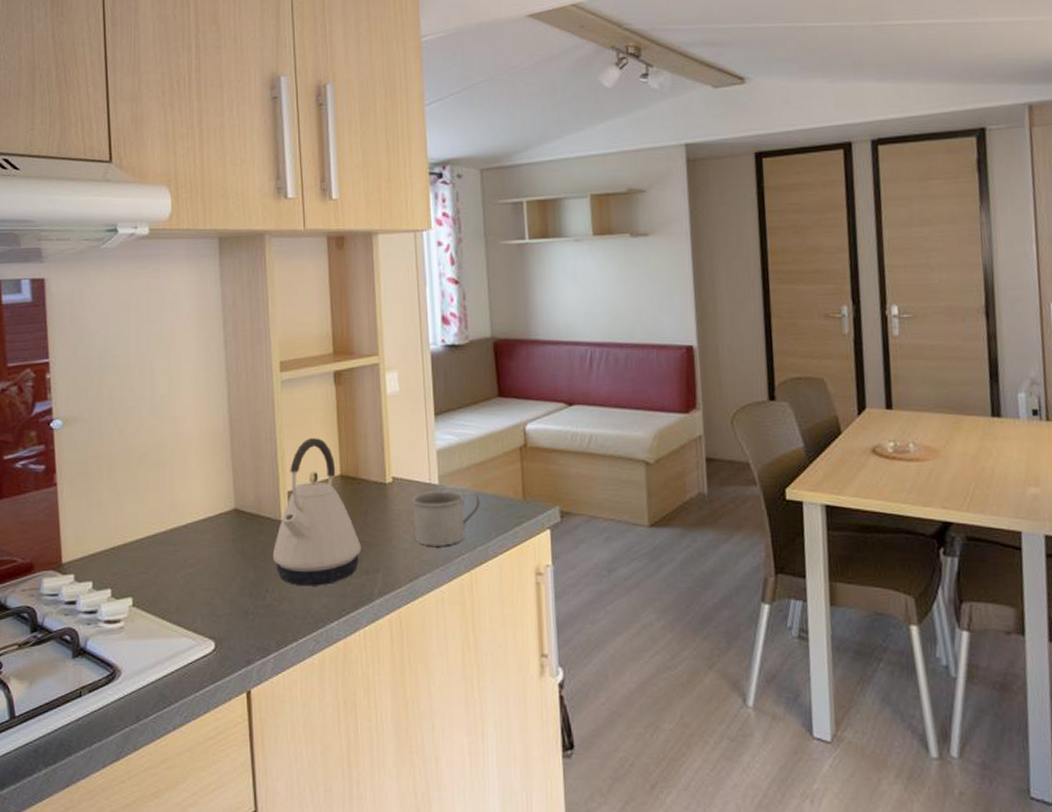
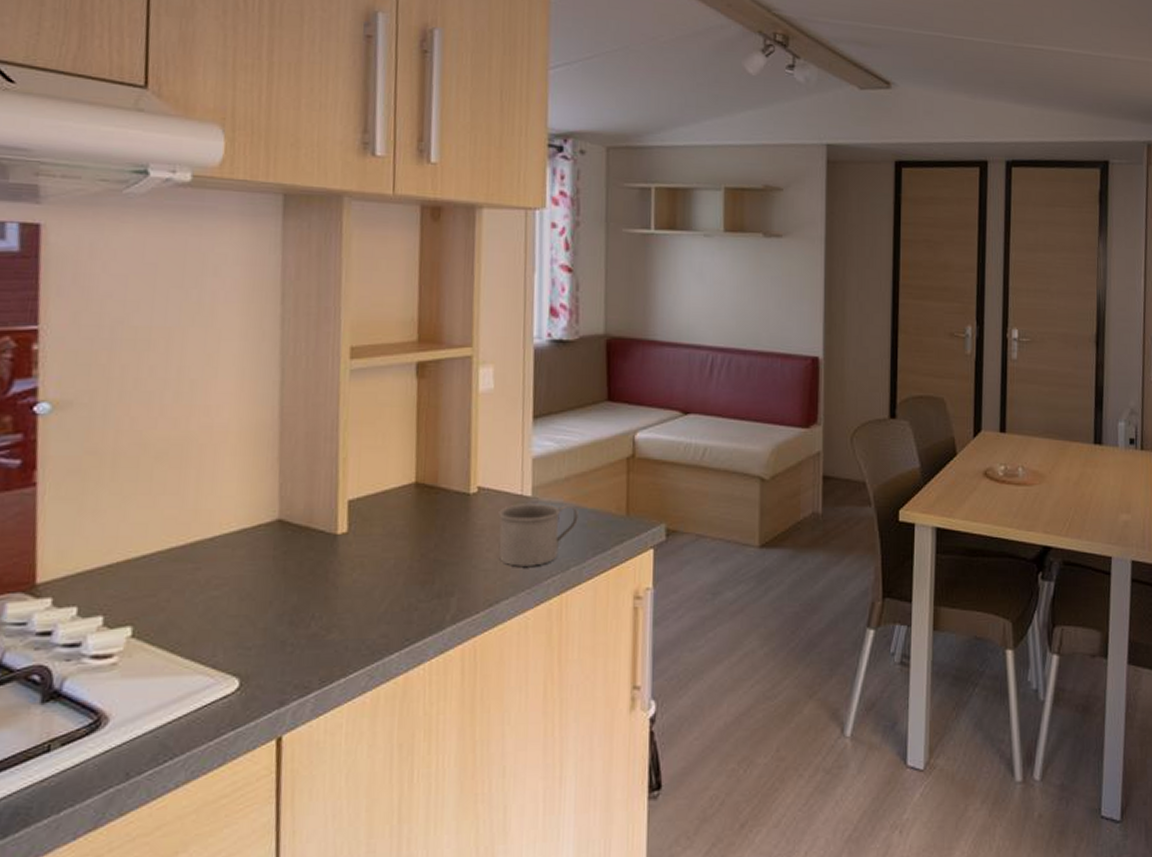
kettle: present [272,438,362,587] -> none [322,439,435,612]

